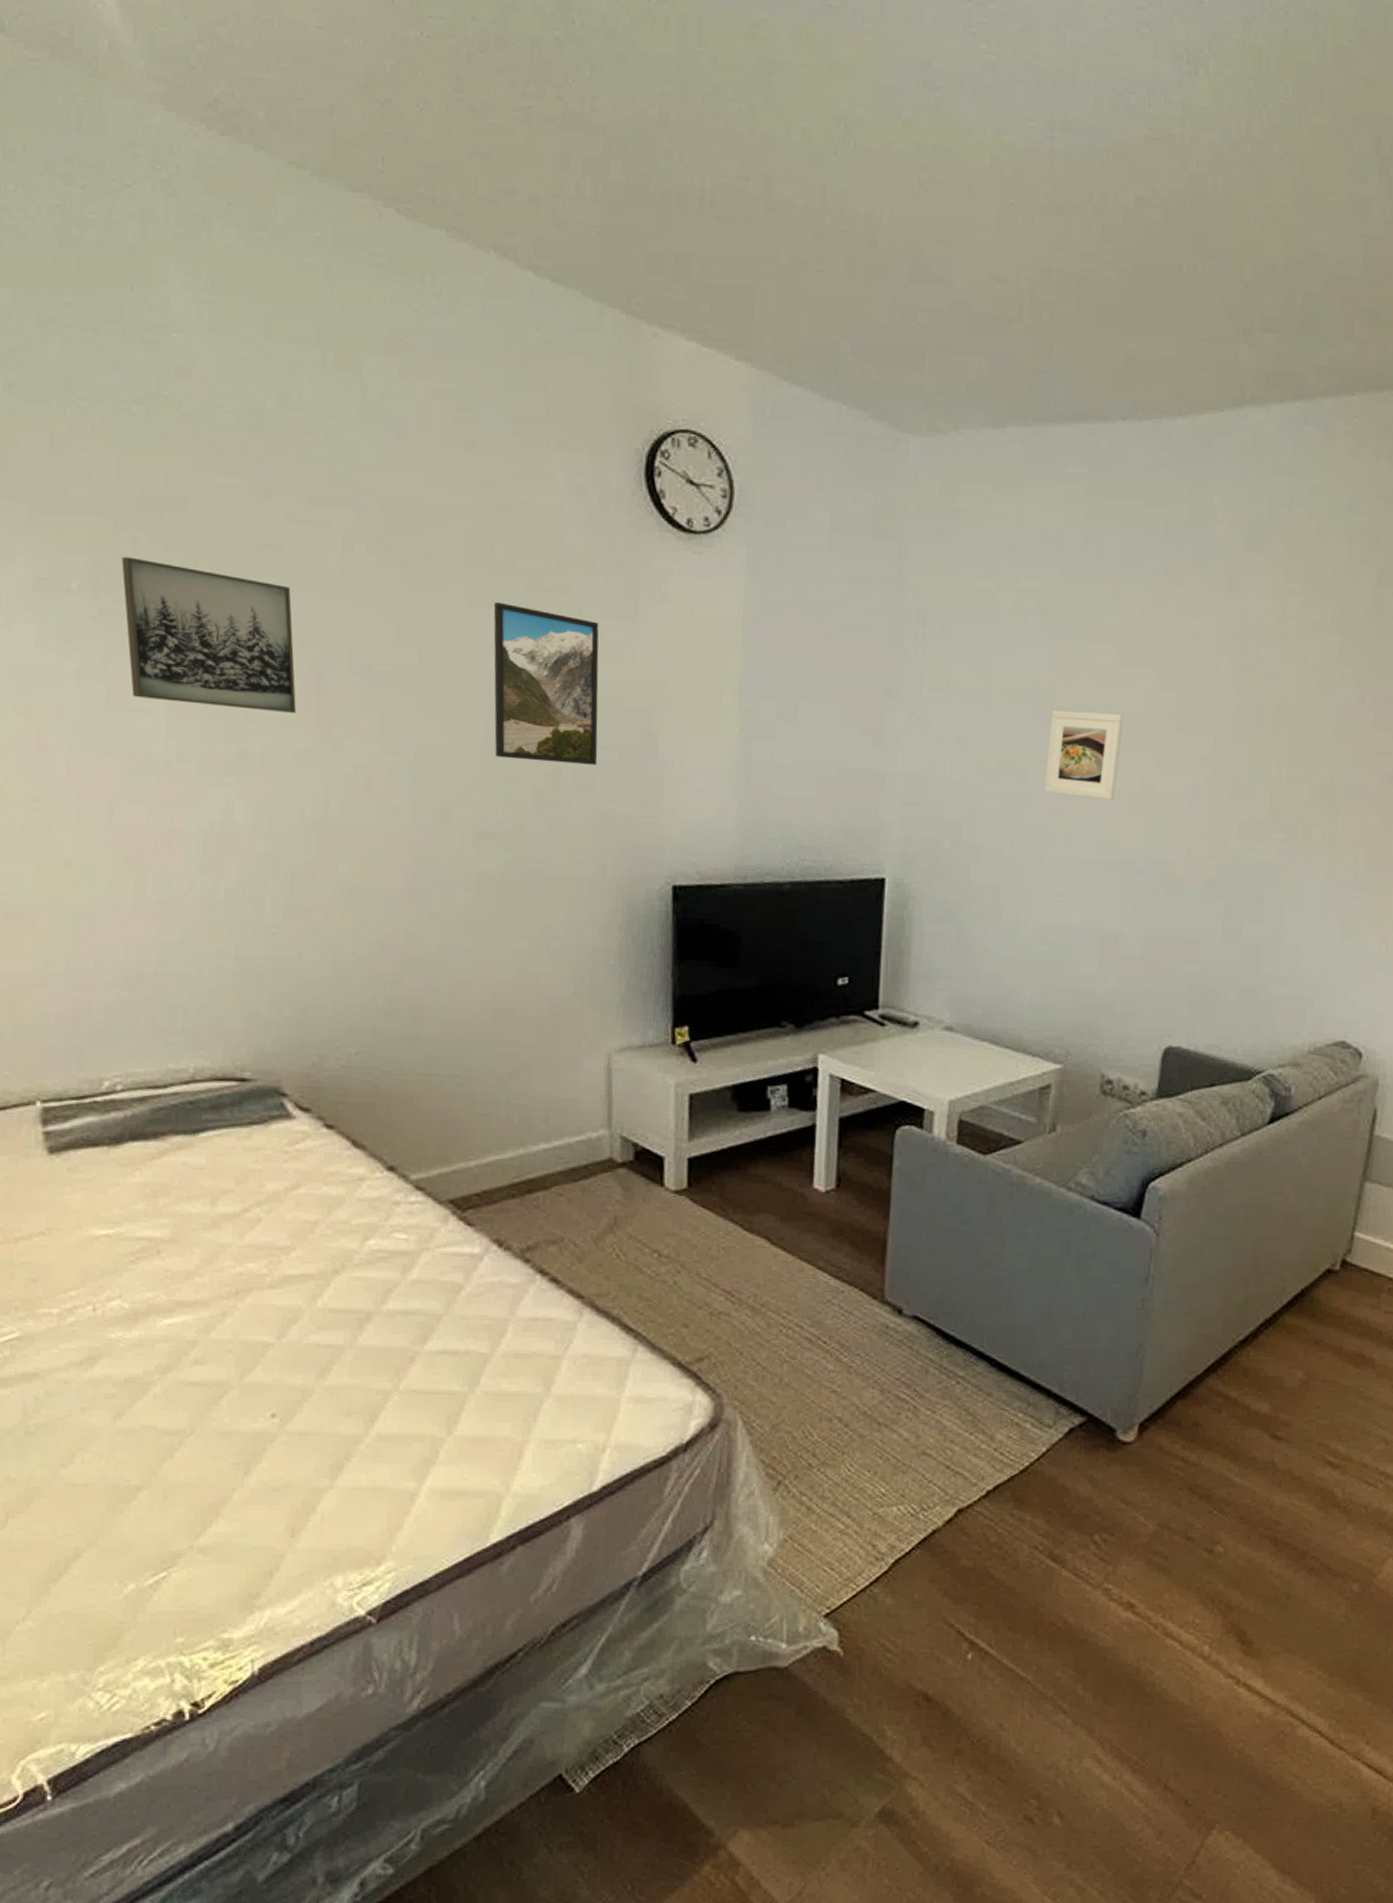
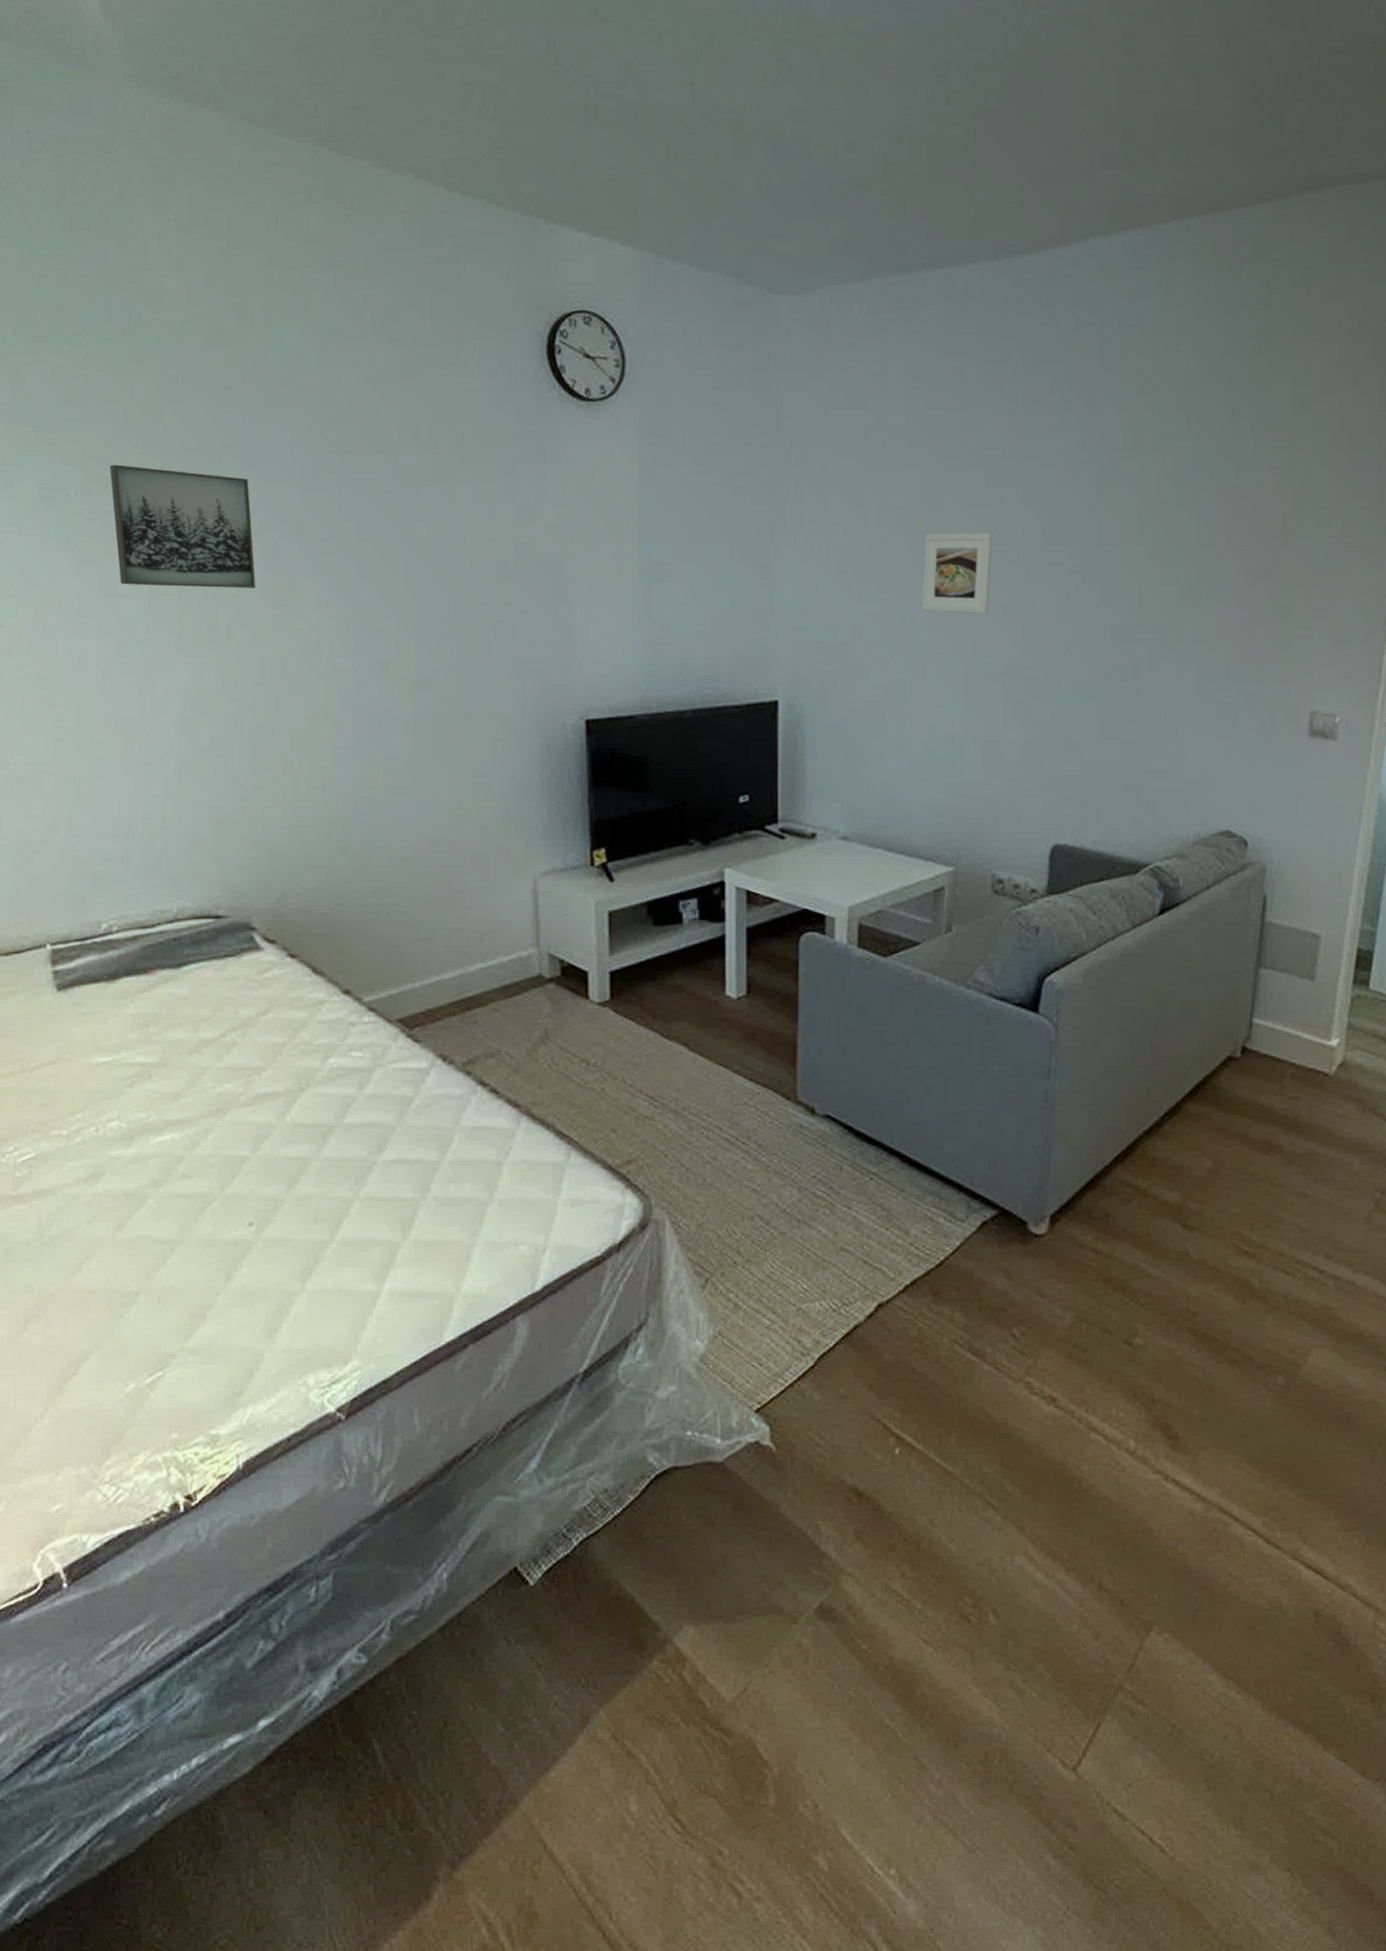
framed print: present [493,601,599,765] -> none [420,476,515,615]

